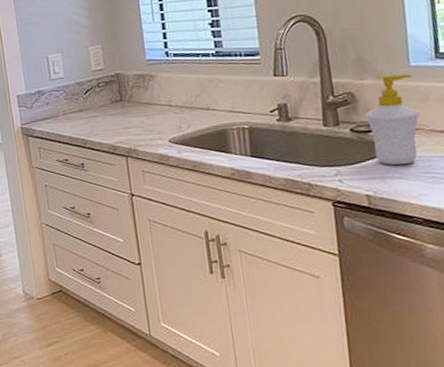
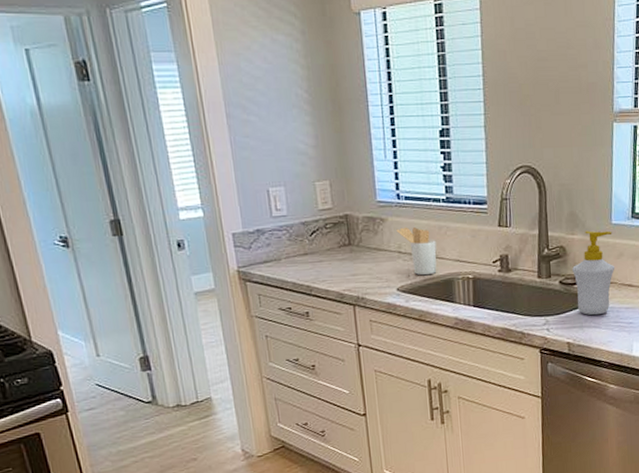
utensil holder: none [166,81,210,127] -> present [396,227,437,276]

